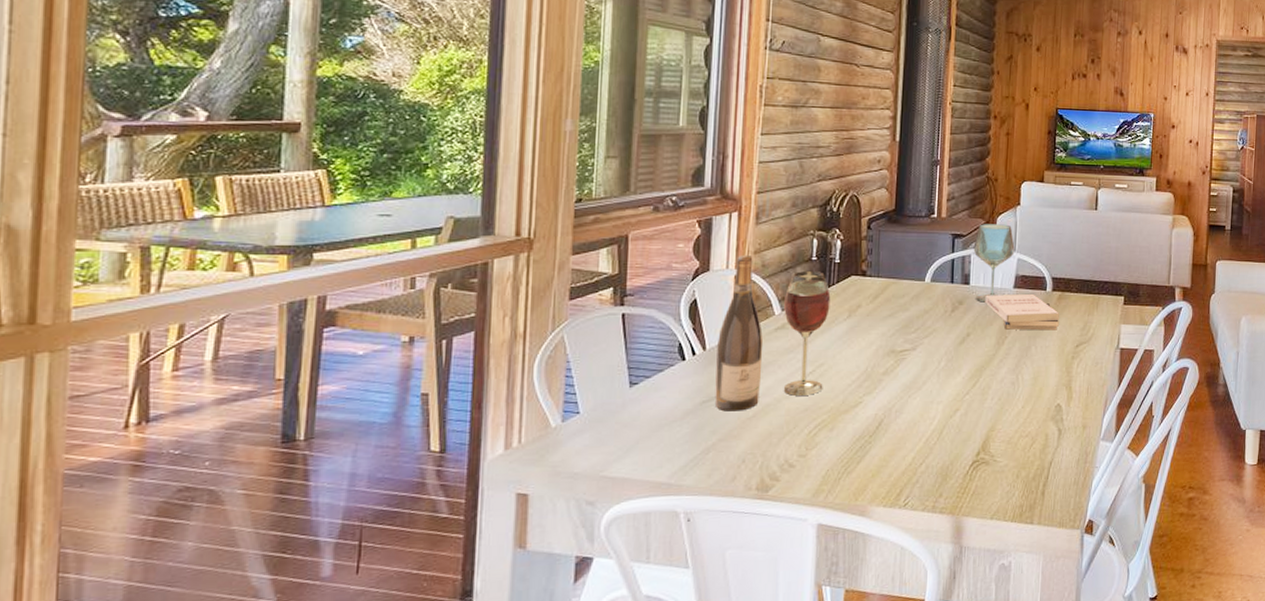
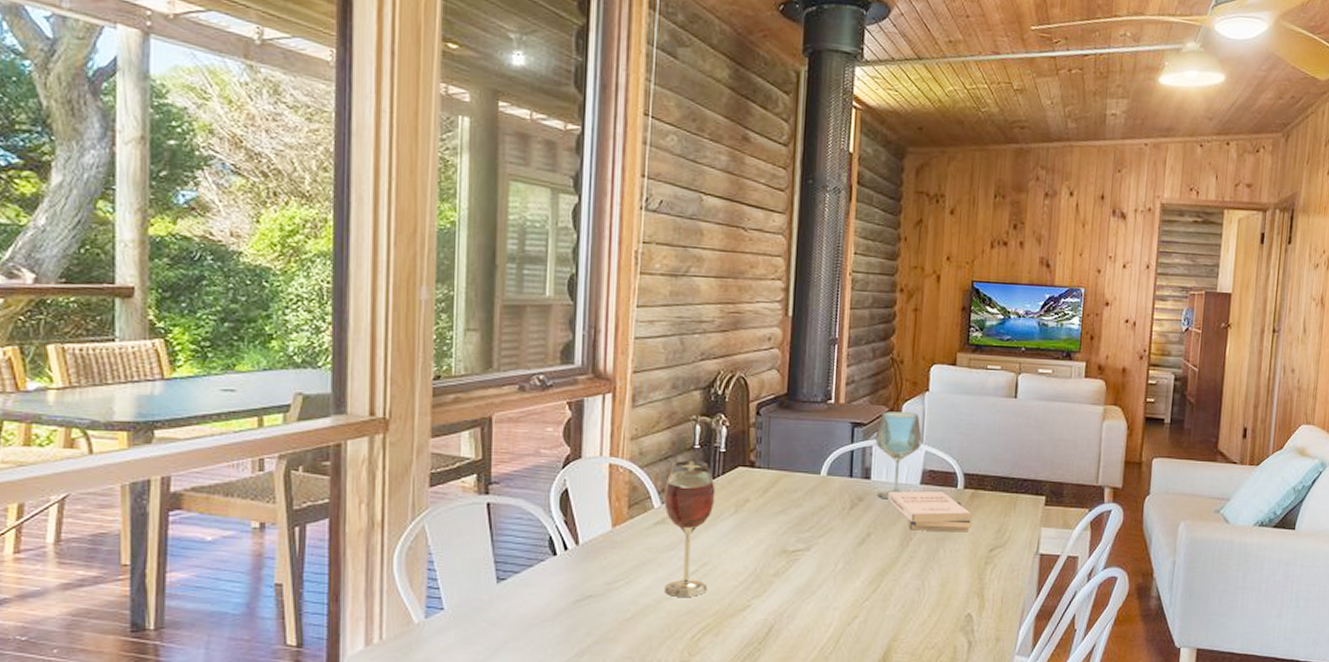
wine bottle: present [715,254,764,412] -> none [589,441,642,612]

